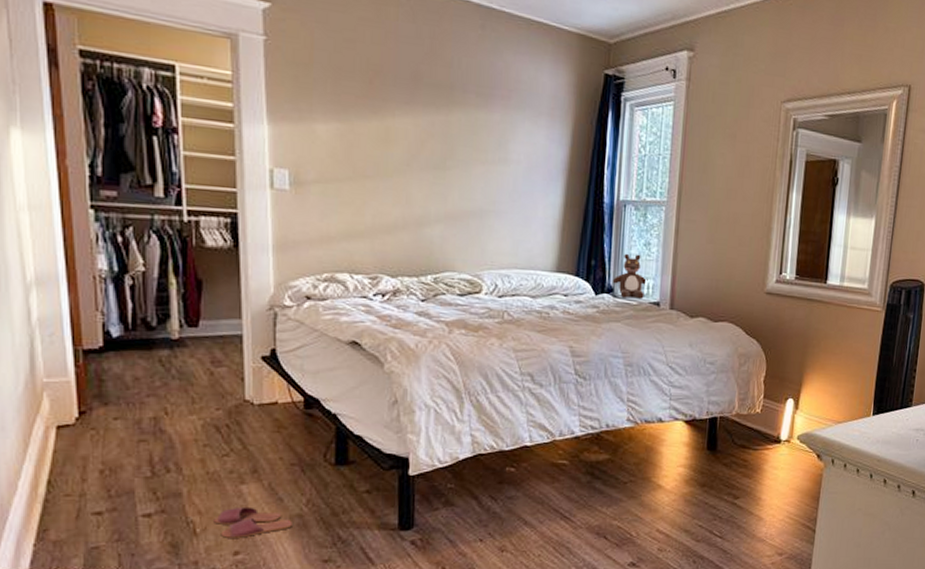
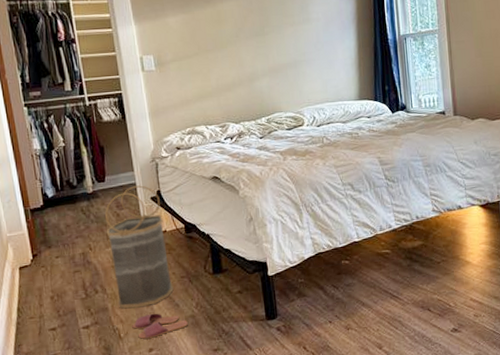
basket: none [193,338,278,497] -> present [105,185,174,309]
stuffed animal: present [612,253,648,299] -> none [404,75,433,113]

